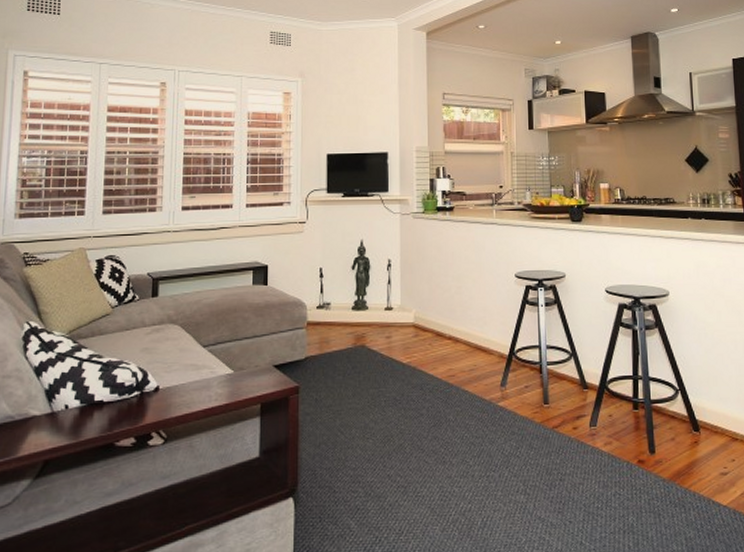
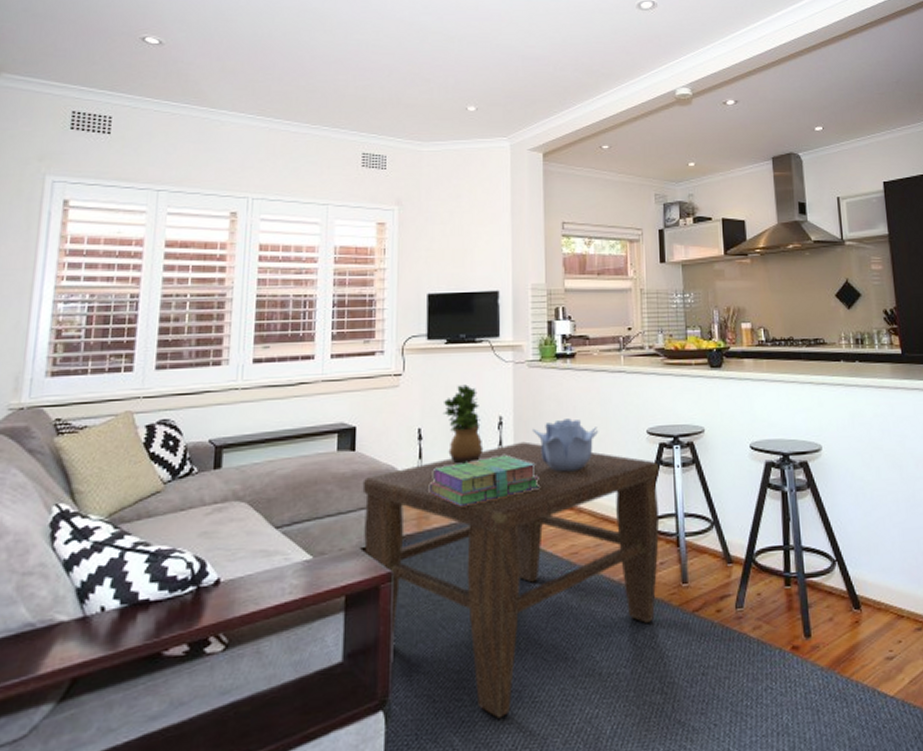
coffee table: none [274,281,525,508] -> present [362,441,660,719]
stack of books: none [330,292,422,335] -> present [430,455,539,507]
potted plant: none [340,232,375,300] -> present [442,384,484,466]
decorative bowl: none [417,263,474,308] -> present [533,418,599,472]

